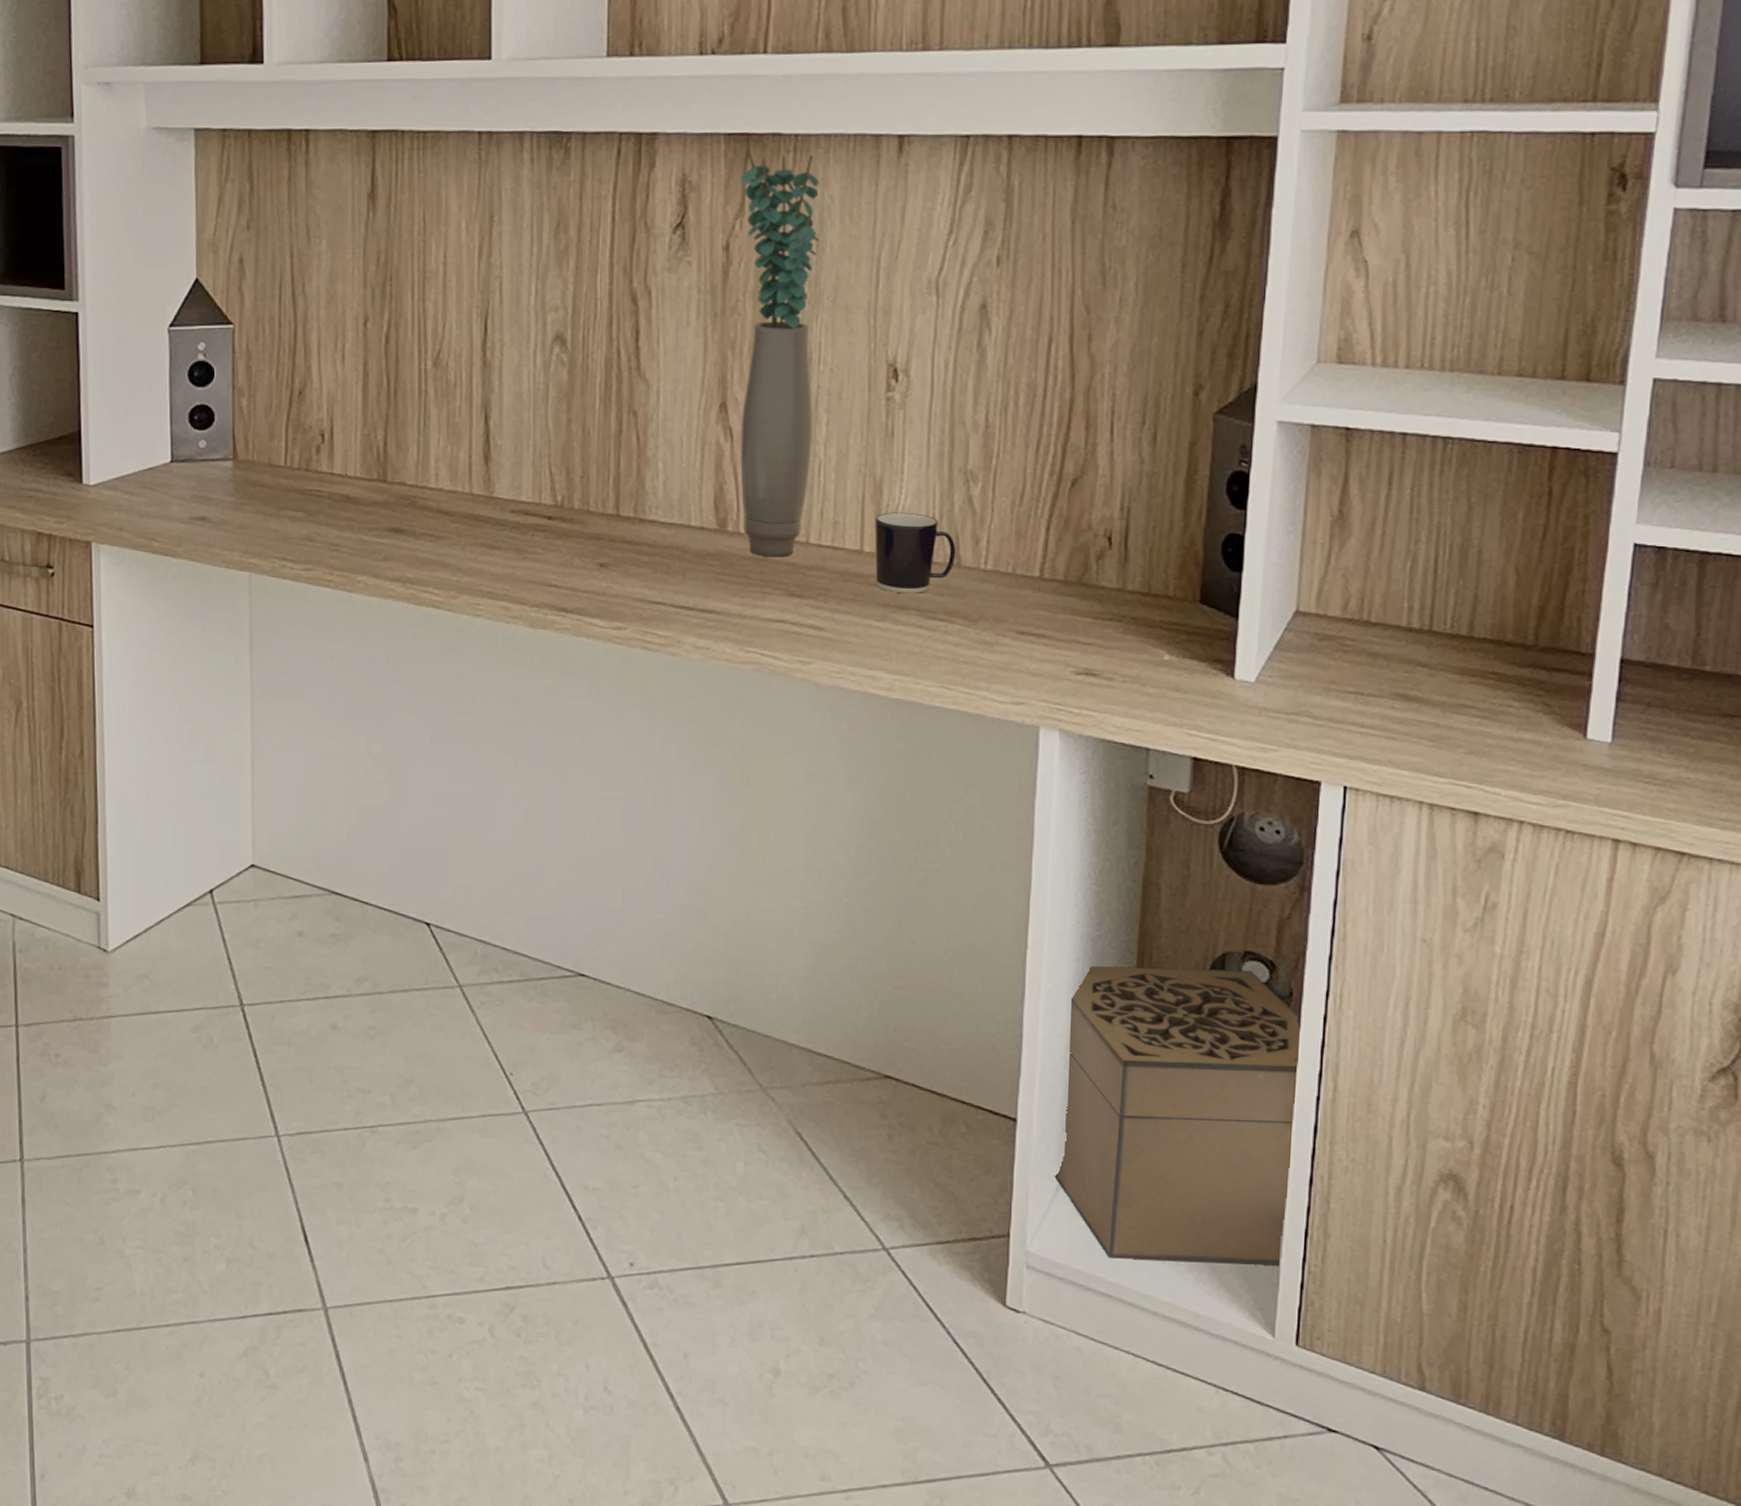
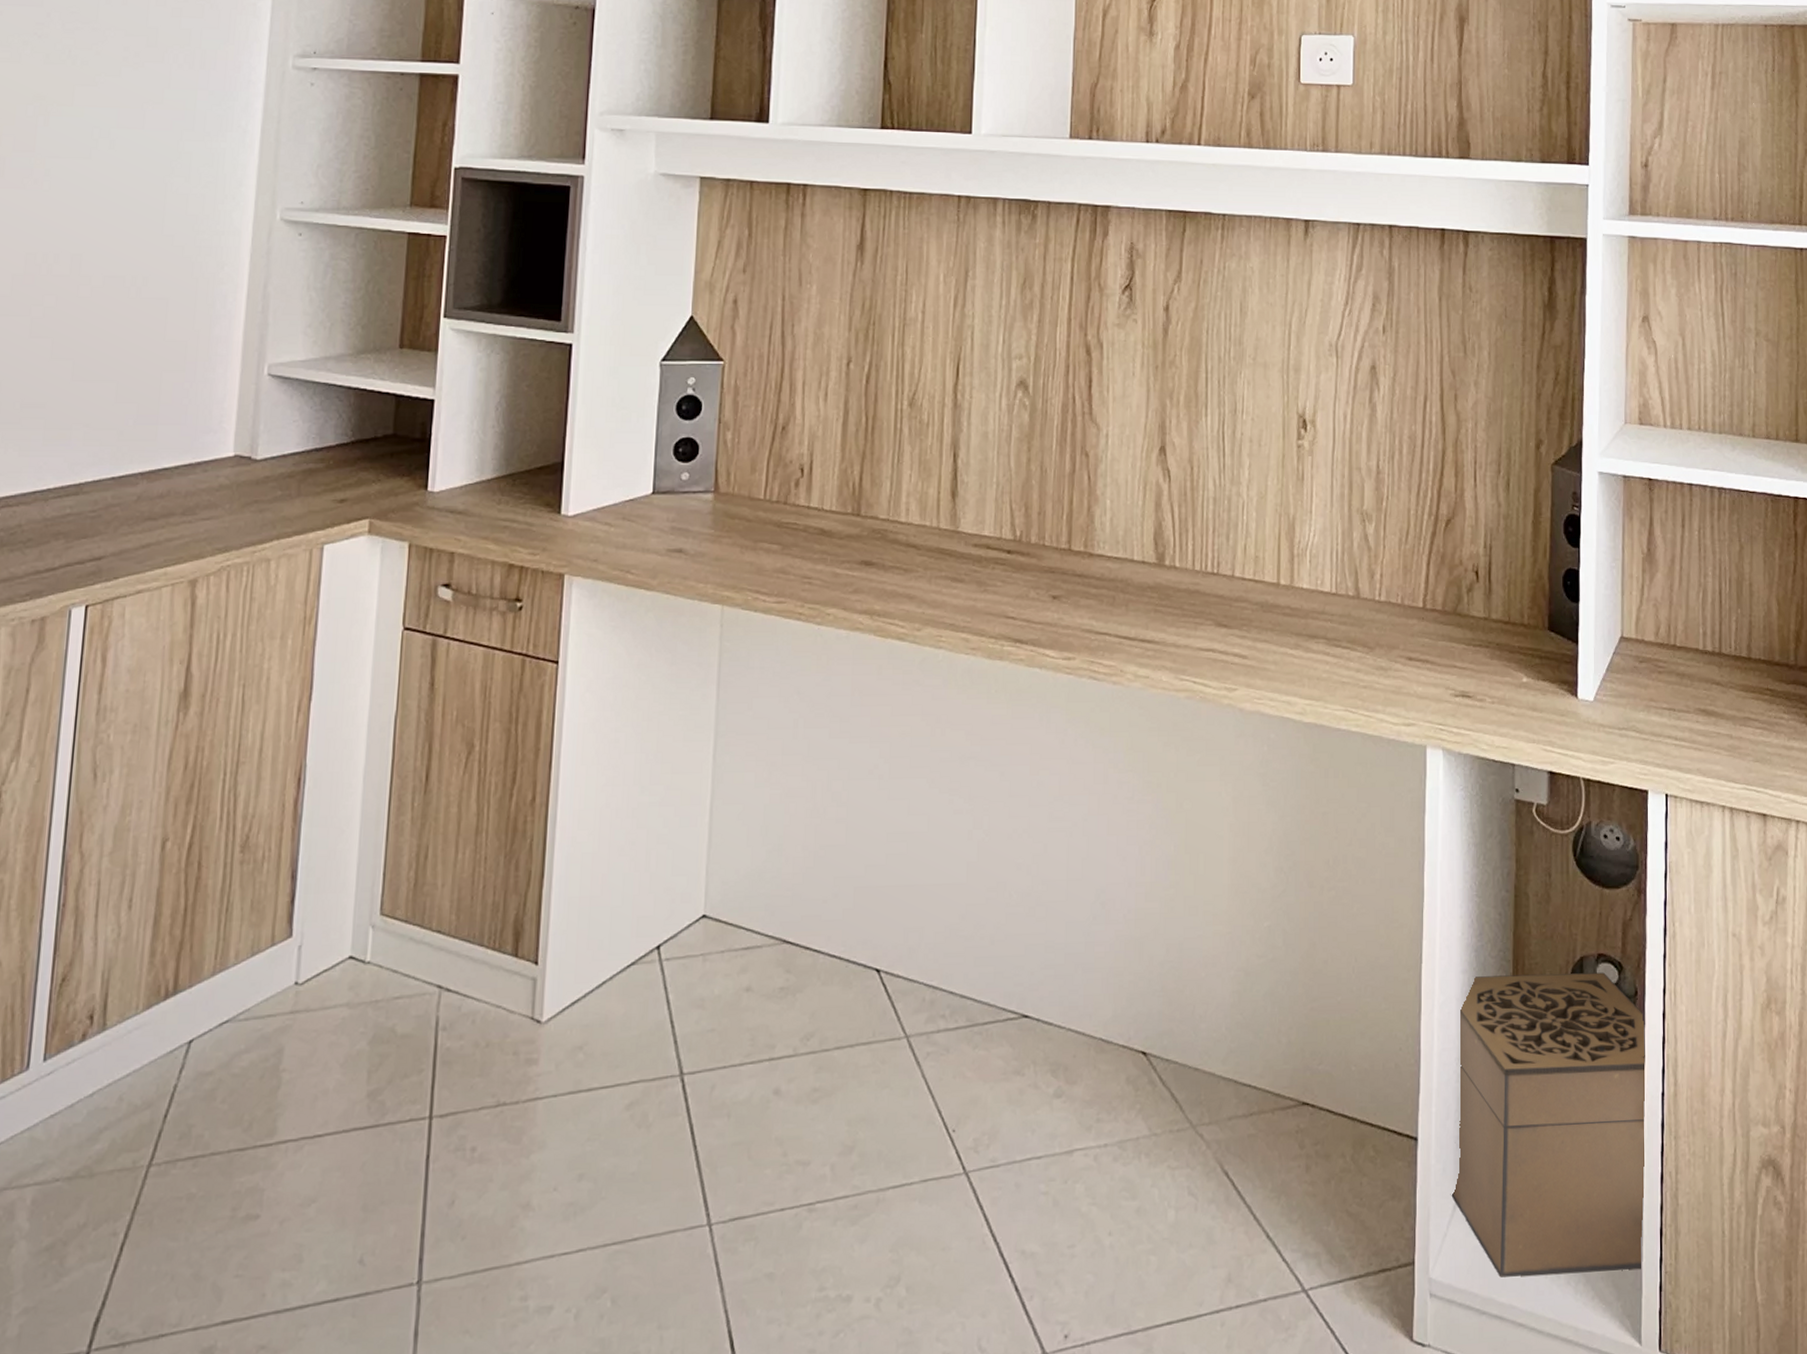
vase: present [740,149,820,557] -> none [1176,224,1243,590]
mug: present [874,512,956,594] -> none [1289,548,1356,623]

